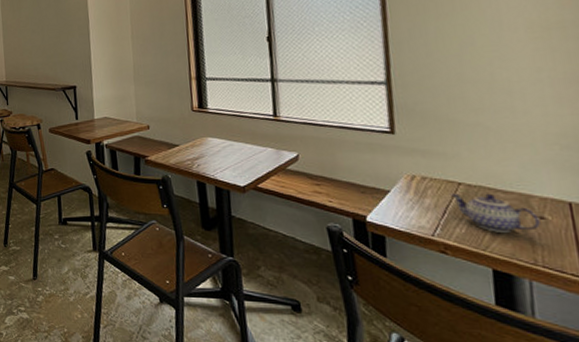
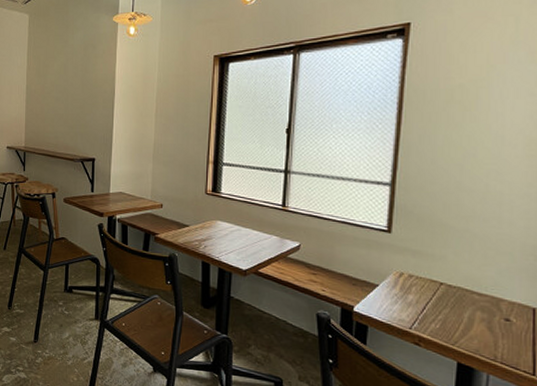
teapot: present [449,193,540,234] -> none [431,292,505,332]

